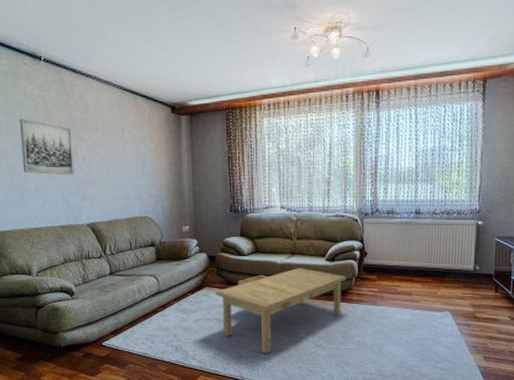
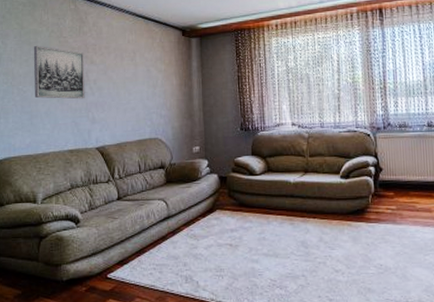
coffee table: present [216,268,347,353] -> none [228,186,363,281]

